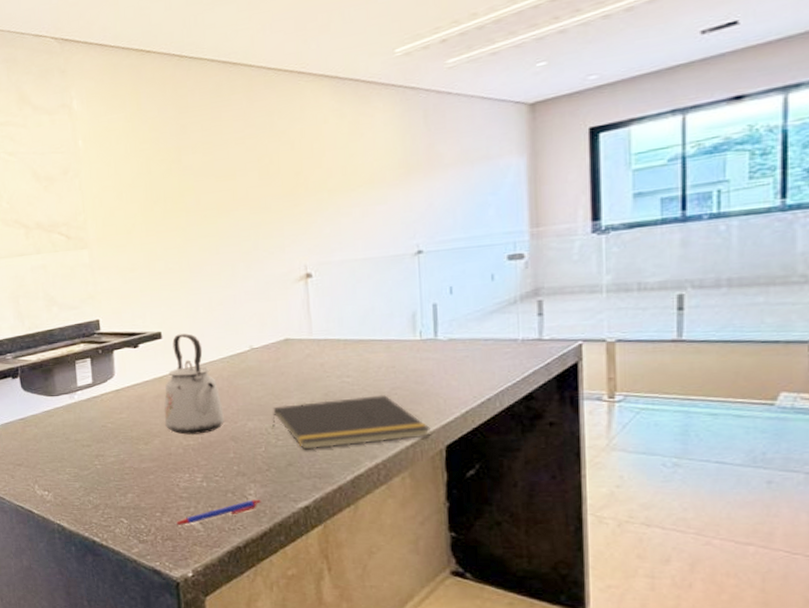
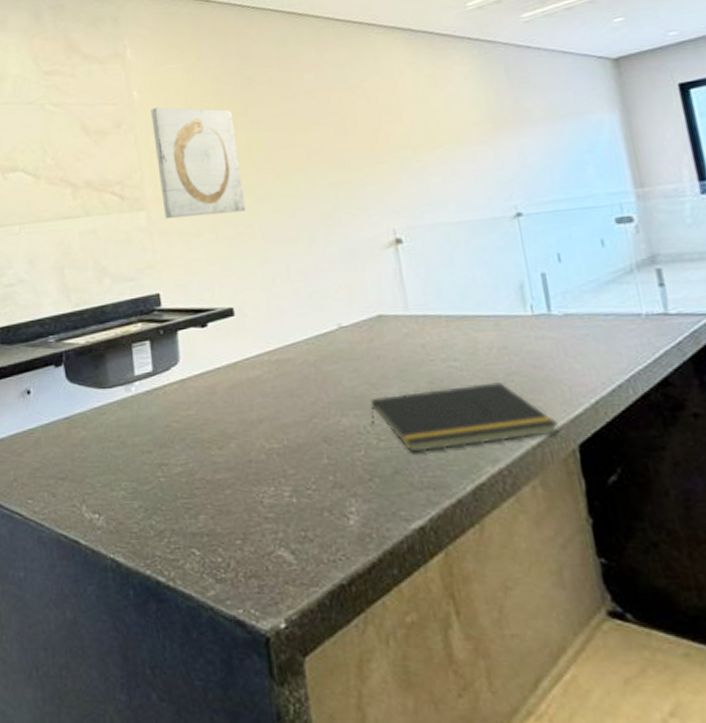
wall art: none [94,155,176,256] -> present [151,107,246,219]
kettle: present [164,333,224,435] -> none [240,309,314,436]
pen: present [174,499,261,525] -> none [259,519,366,556]

